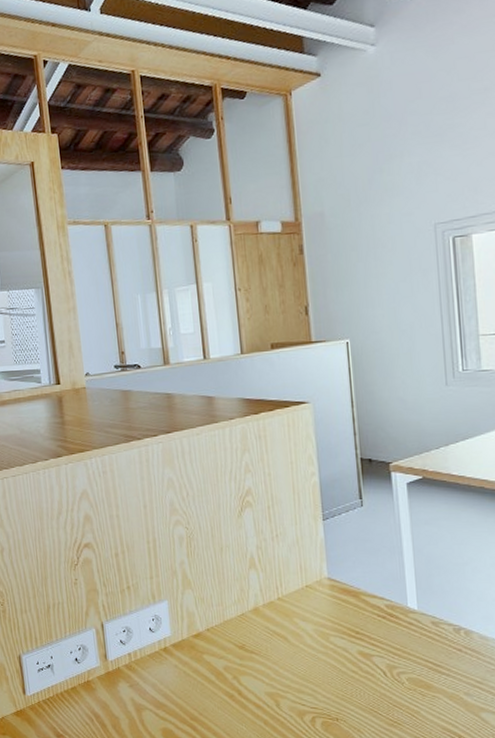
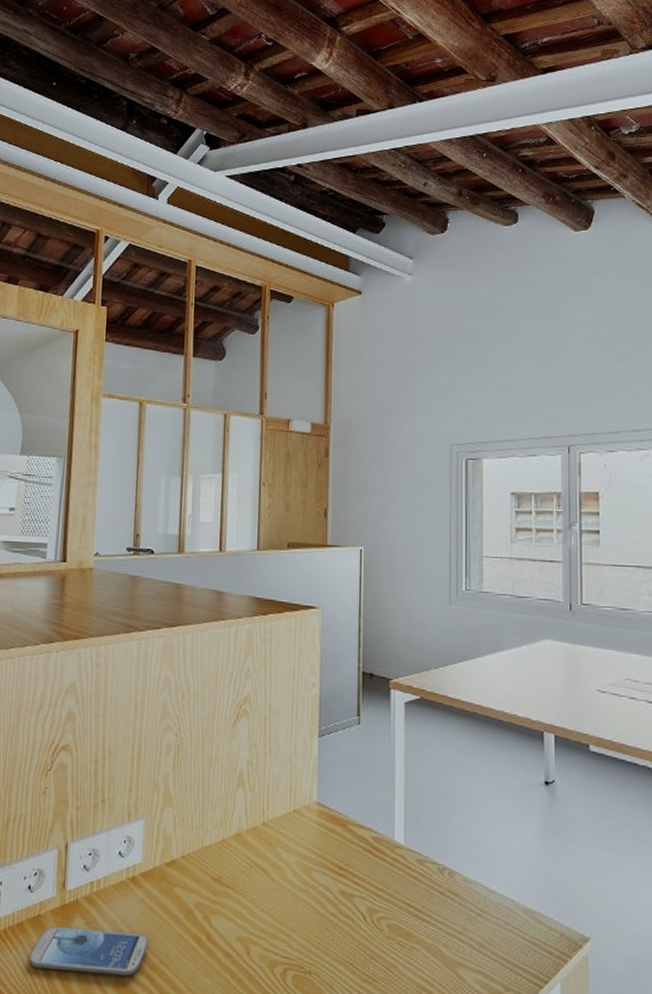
smartphone: none [85,688,187,726] -> present [29,926,148,976]

